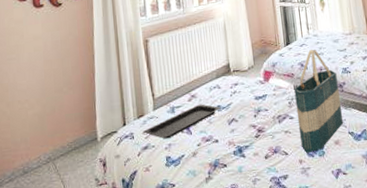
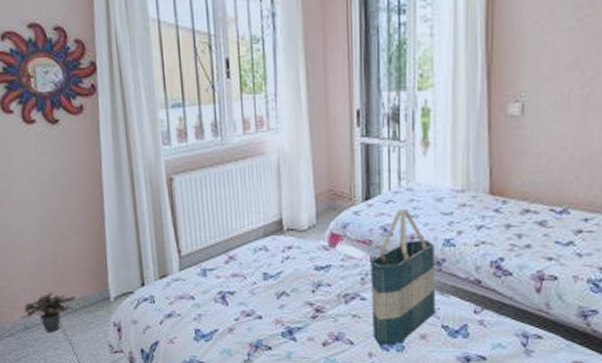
potted plant: none [20,139,69,175] -> present [21,292,76,333]
serving tray: present [143,104,221,139] -> none [166,269,268,308]

